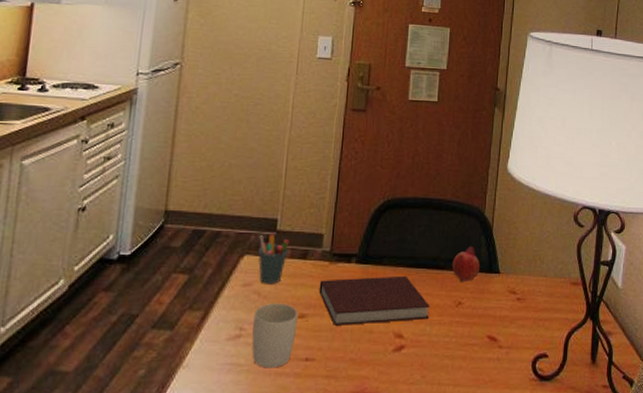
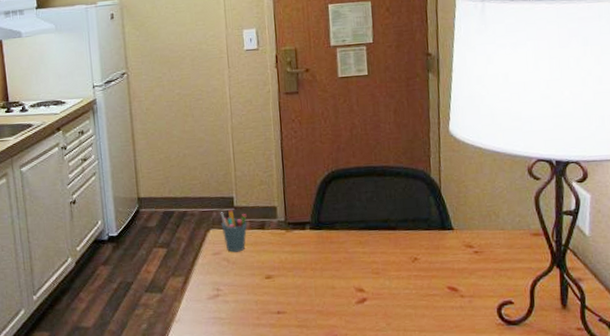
mug: present [252,303,298,368] -> none [227,267,266,321]
notebook: present [319,275,431,326] -> none [279,237,387,284]
fruit: present [451,246,481,282] -> none [403,207,433,240]

